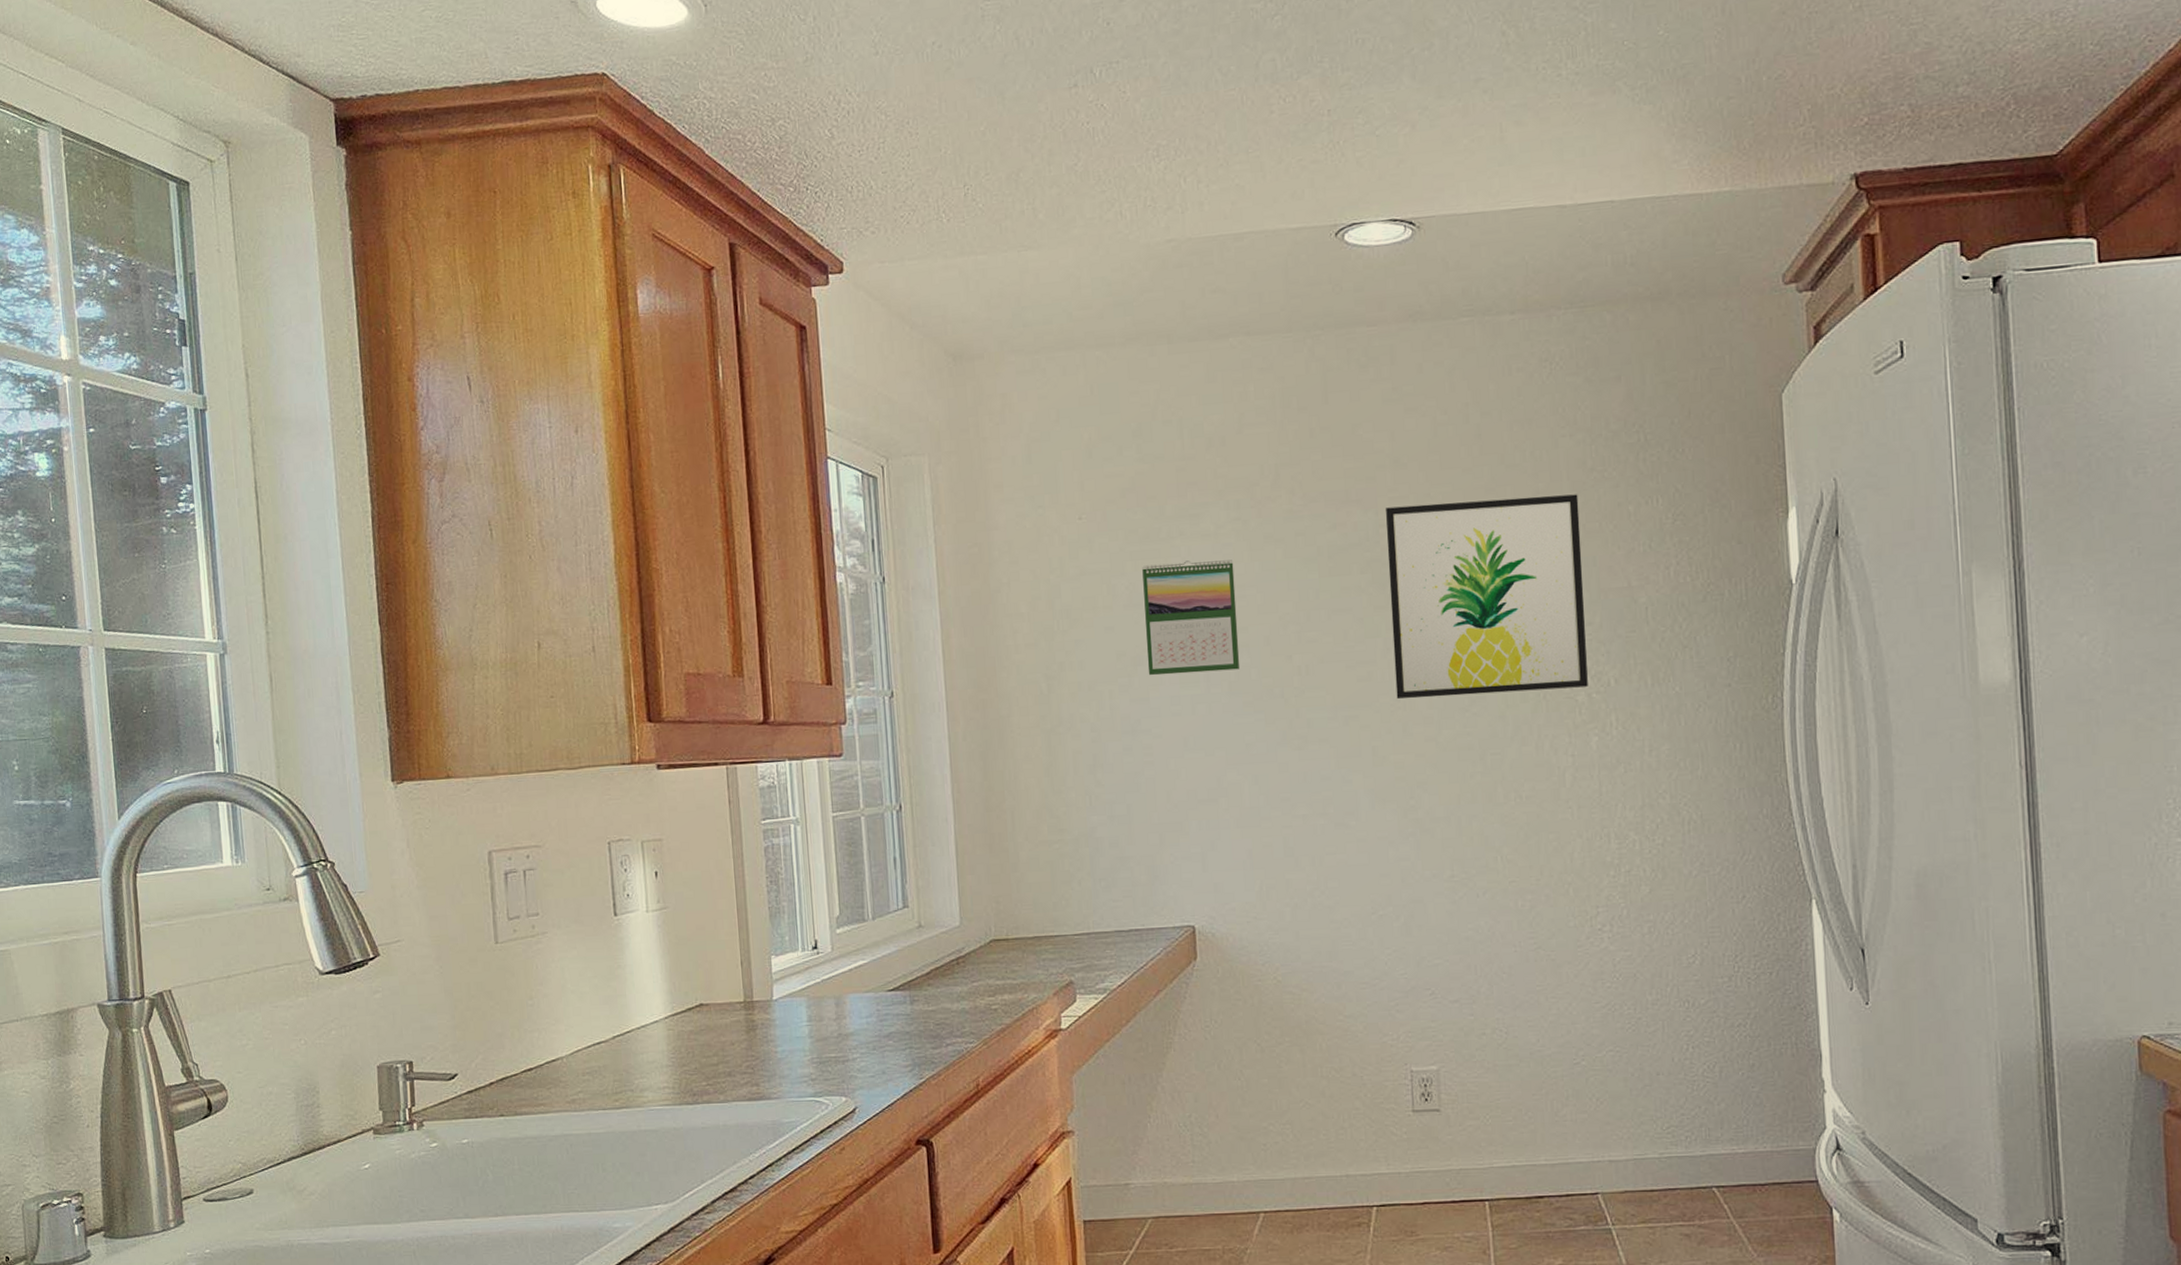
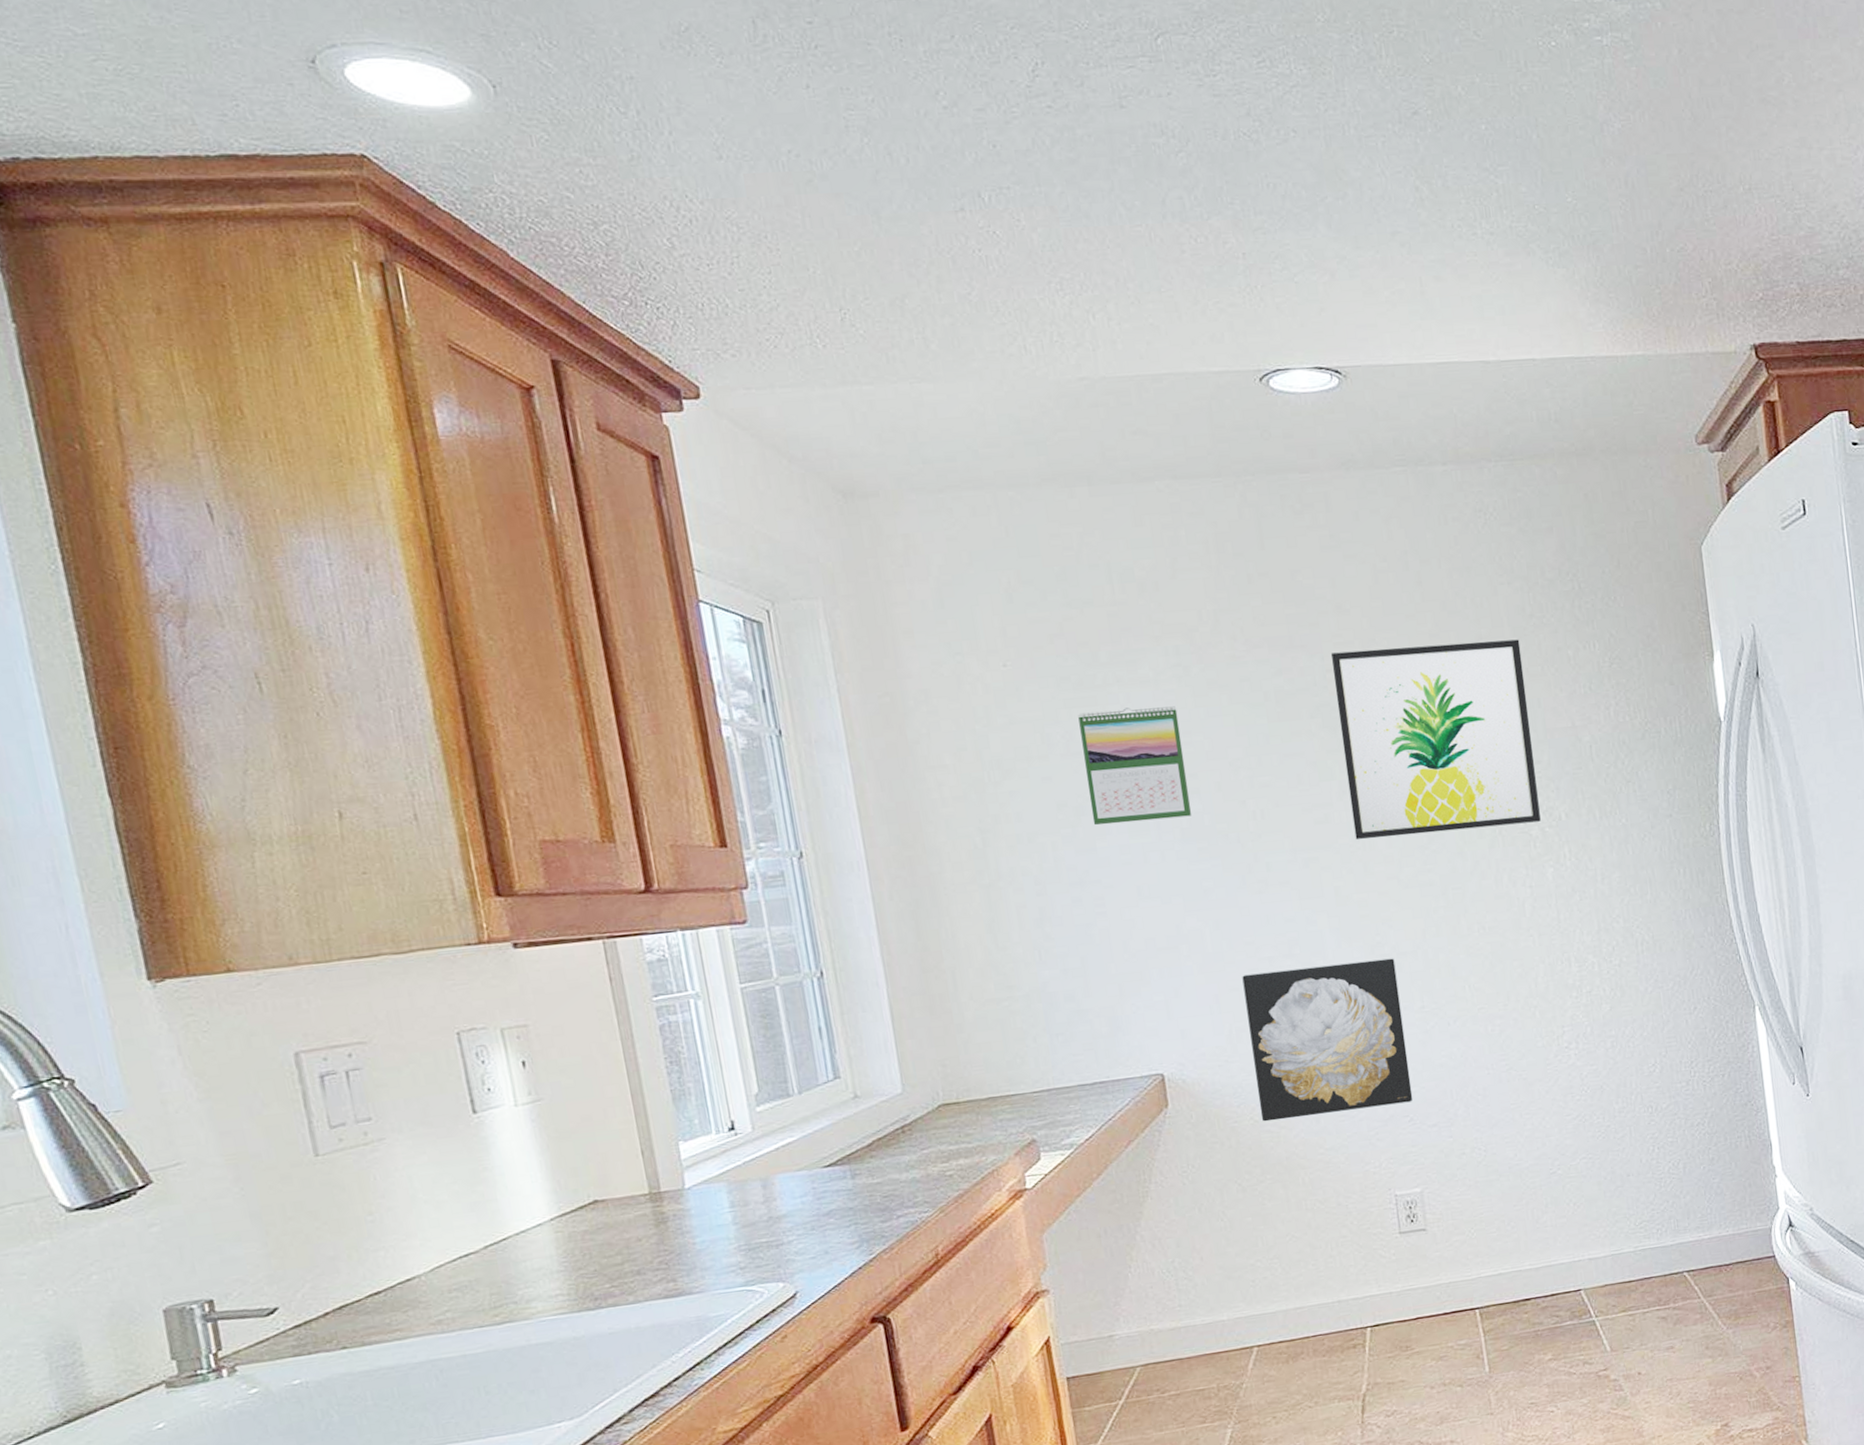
wall art: none [1276,823,1436,983] -> present [1242,958,1413,1122]

